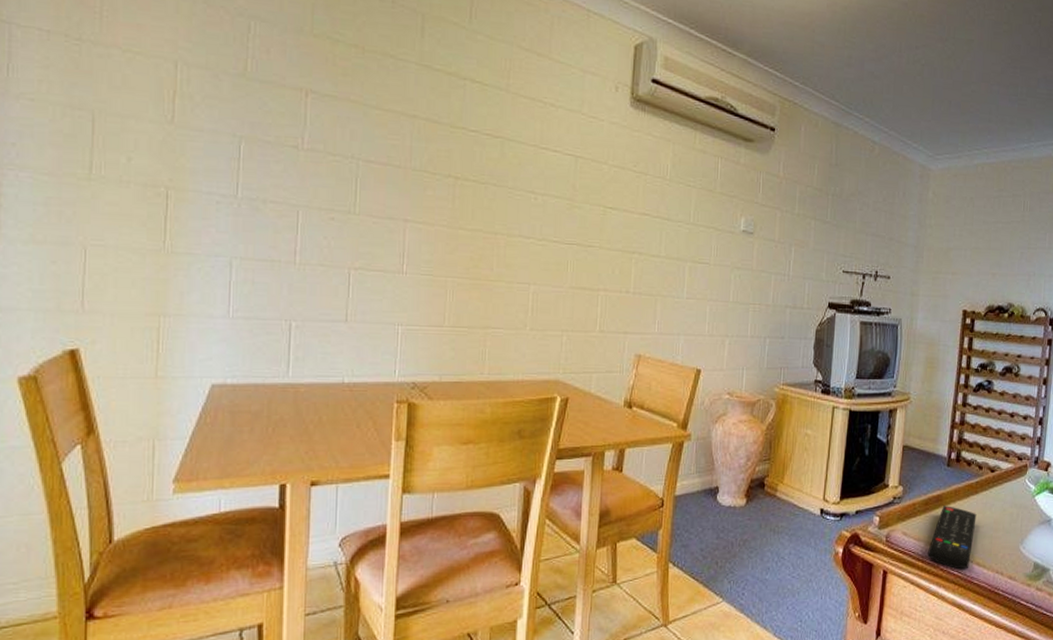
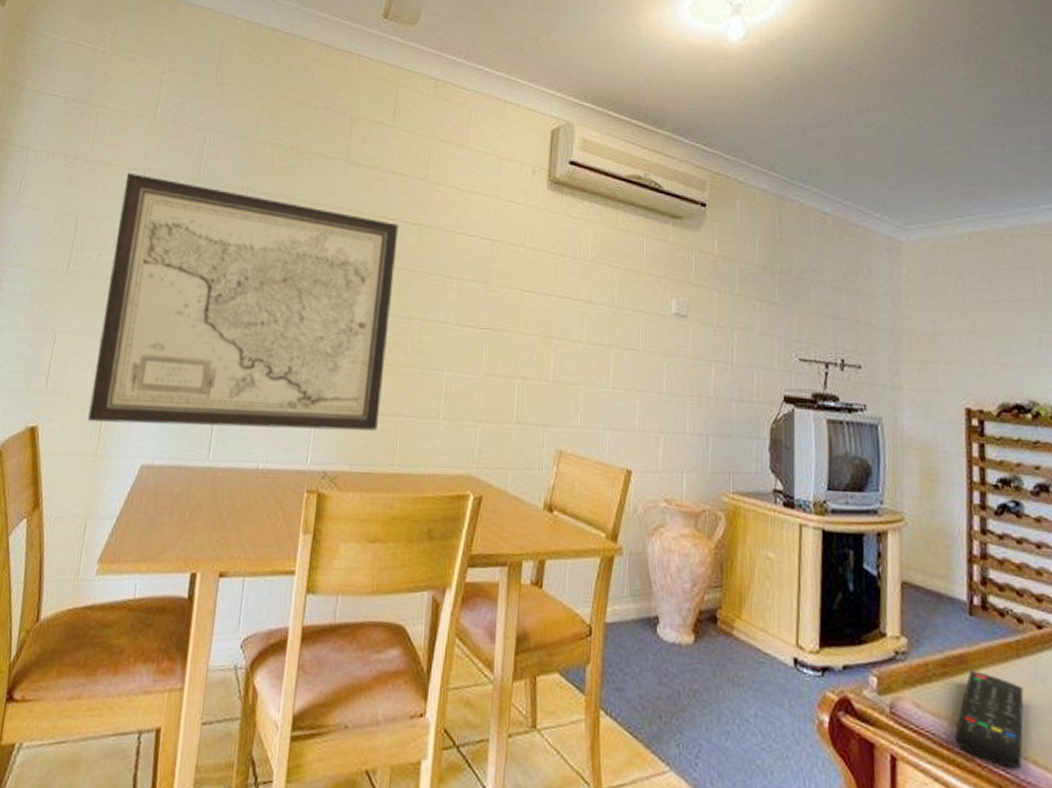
wall art: none [141,61,480,343] -> present [88,172,399,431]

